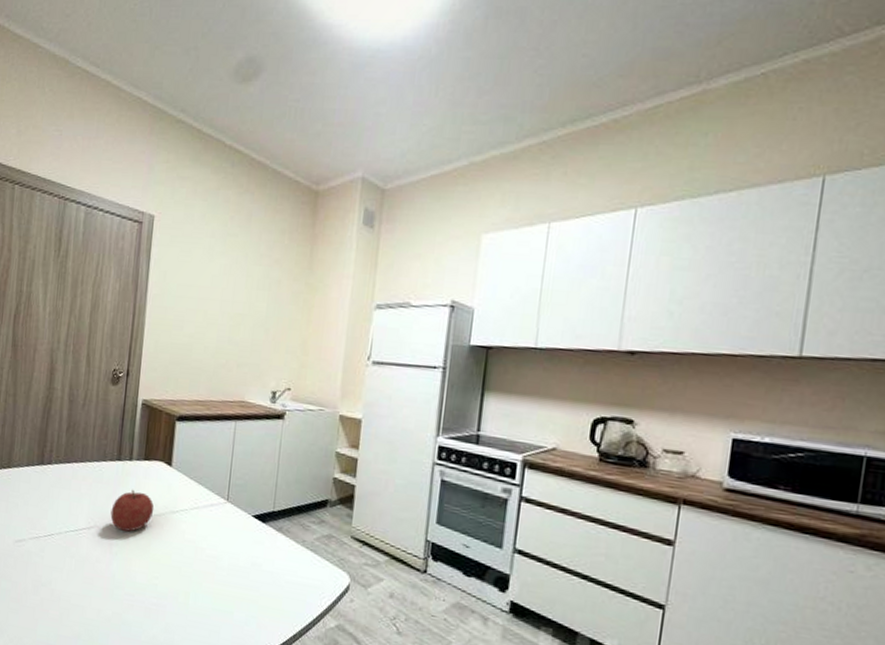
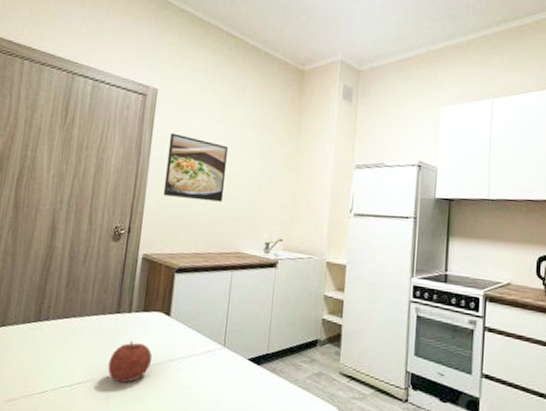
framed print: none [162,266,232,345] -> present [163,133,229,202]

